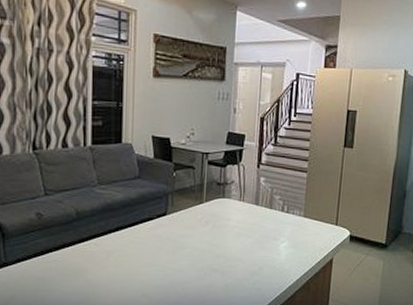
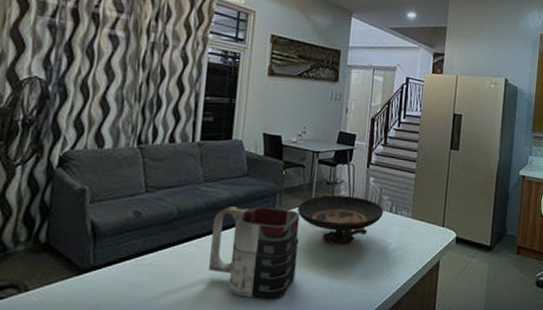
mug: none [109,207,192,294] -> present [209,206,300,300]
decorative bowl: none [190,193,276,244] -> present [297,192,384,246]

